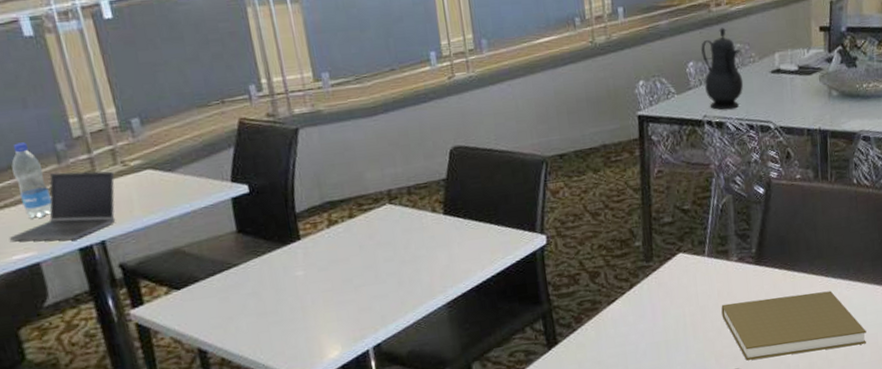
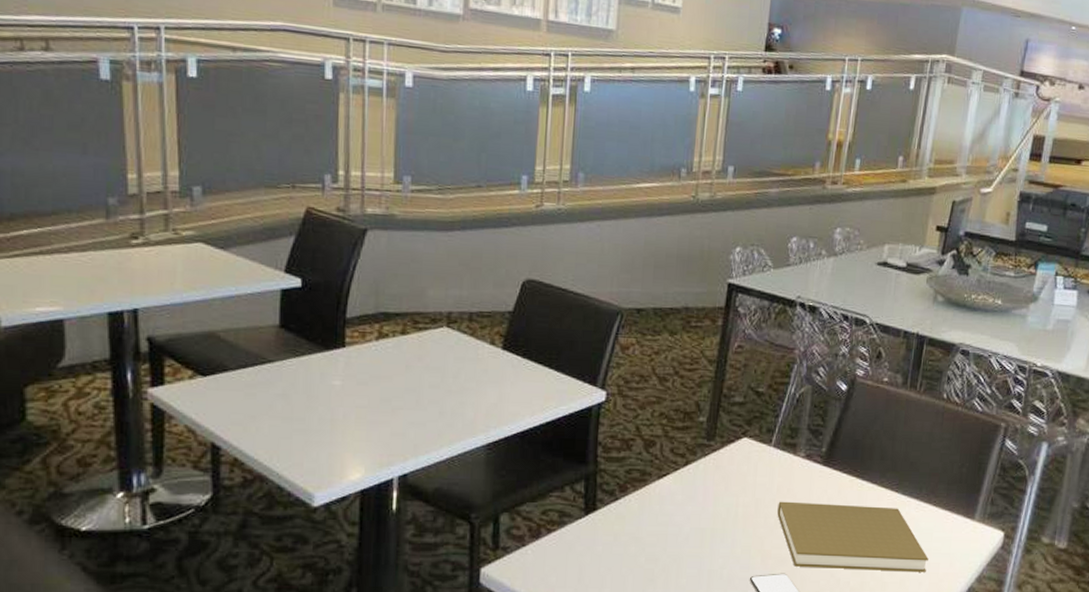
laptop computer: present [8,171,116,242] -> none [36,228,164,303]
bottle: present [11,142,52,219] -> none [56,189,91,273]
coffeepot: present [701,27,744,110] -> none [804,207,849,295]

